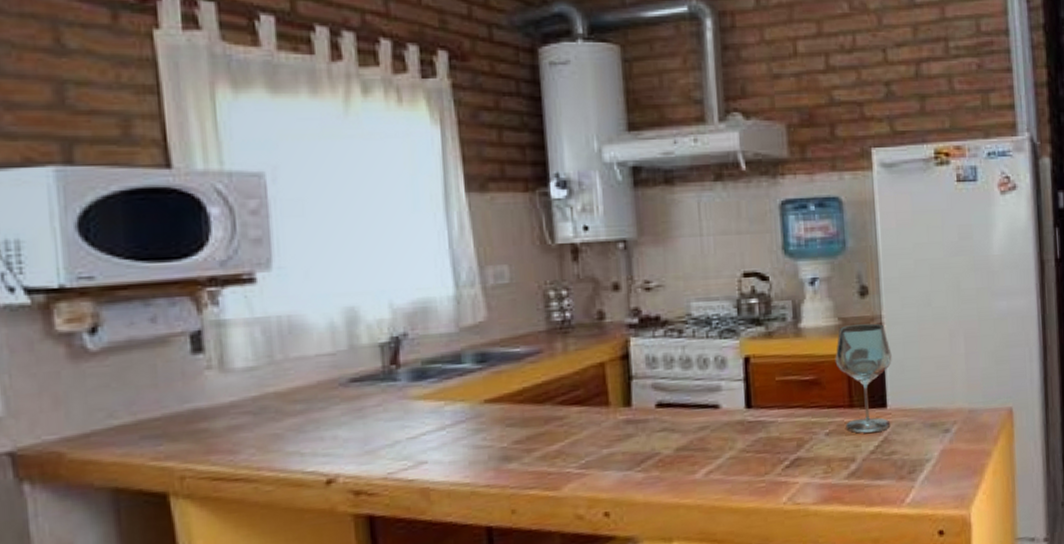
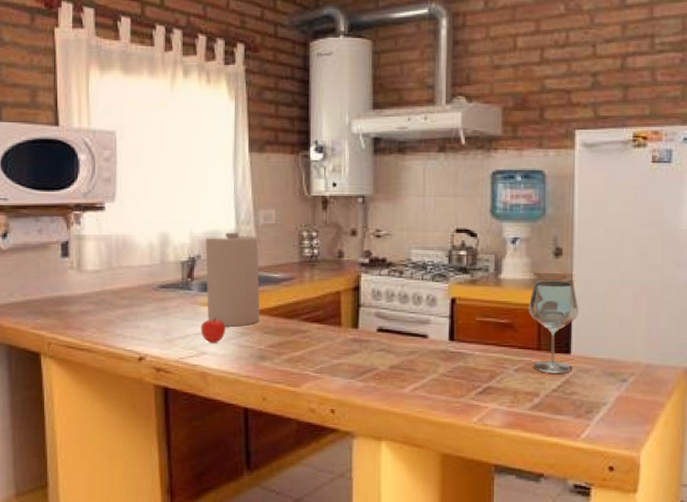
paper towel holder: none [412,298,499,424] -> present [205,232,260,327]
fruit: none [415,413,453,449] -> present [201,317,226,344]

